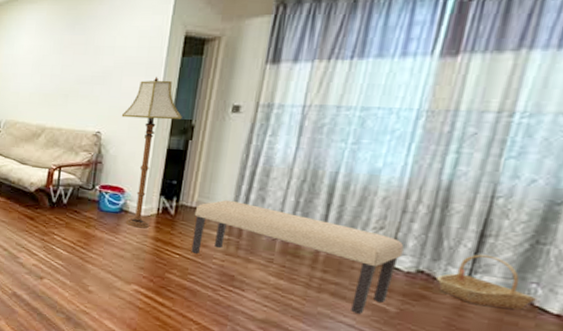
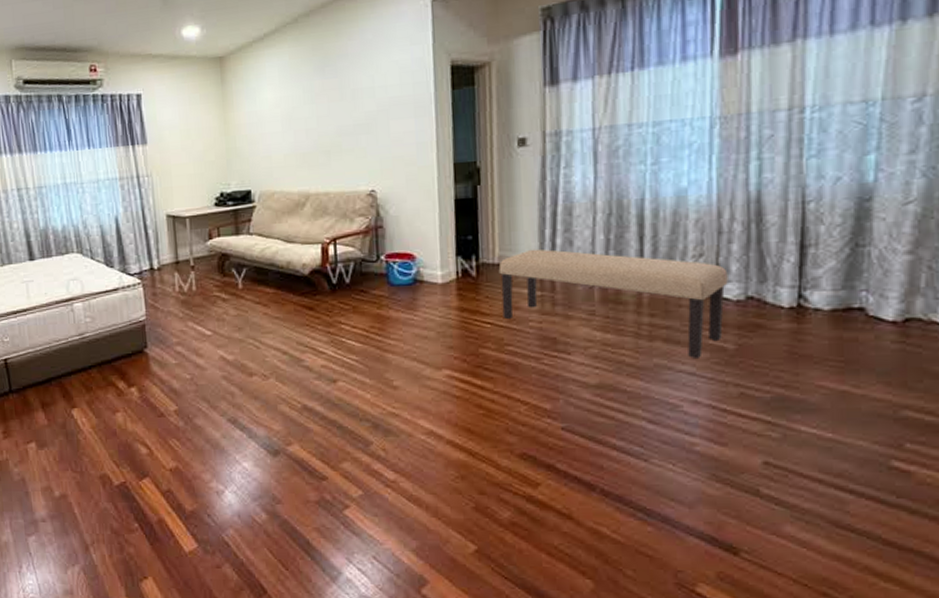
floor lamp: present [121,76,182,228] -> none [395,115,465,299]
basket: present [436,254,537,310] -> none [768,267,869,326]

